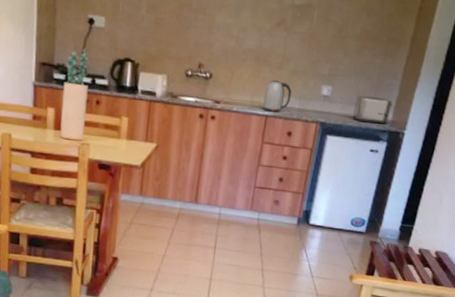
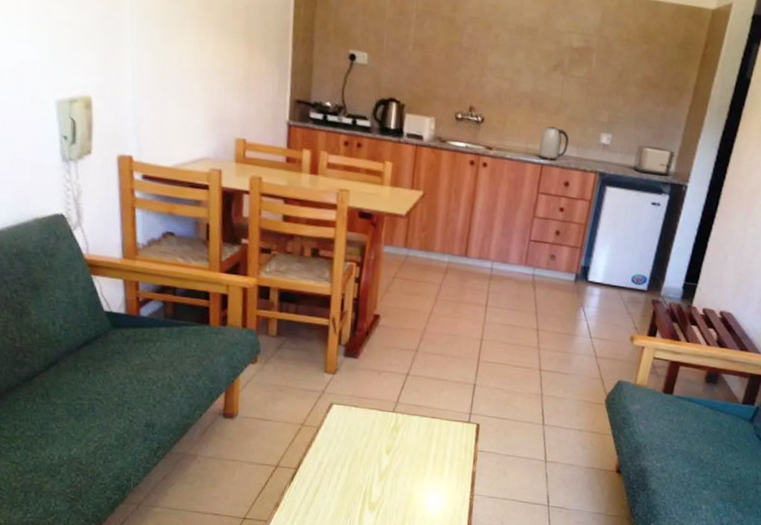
vase: present [60,43,89,141] -> none [316,81,350,187]

